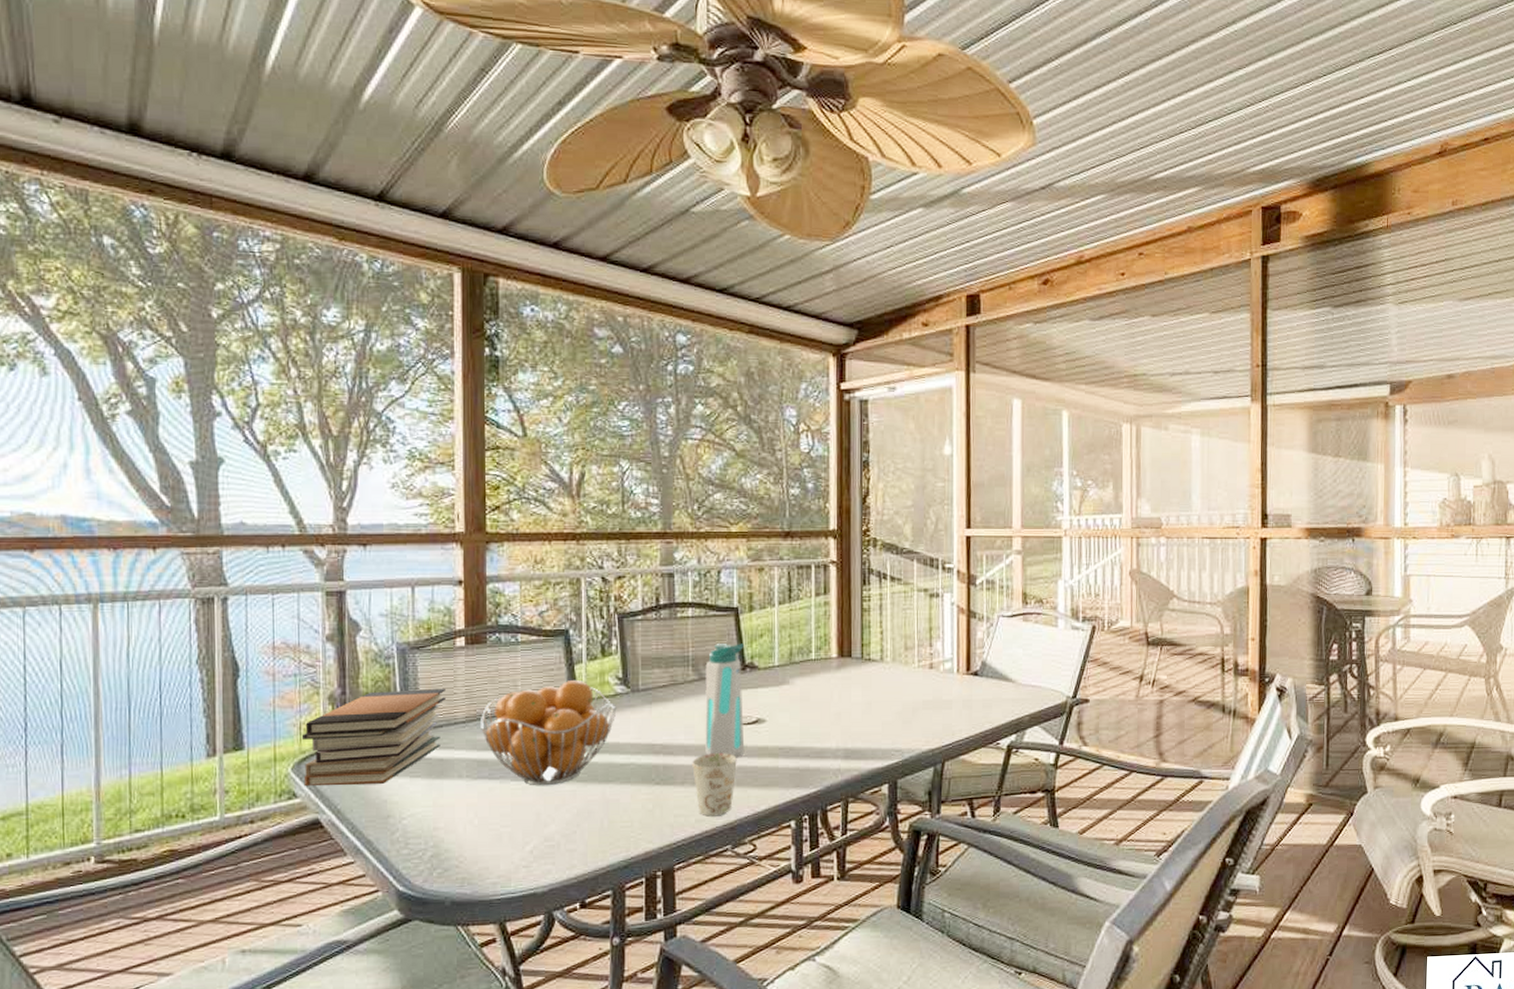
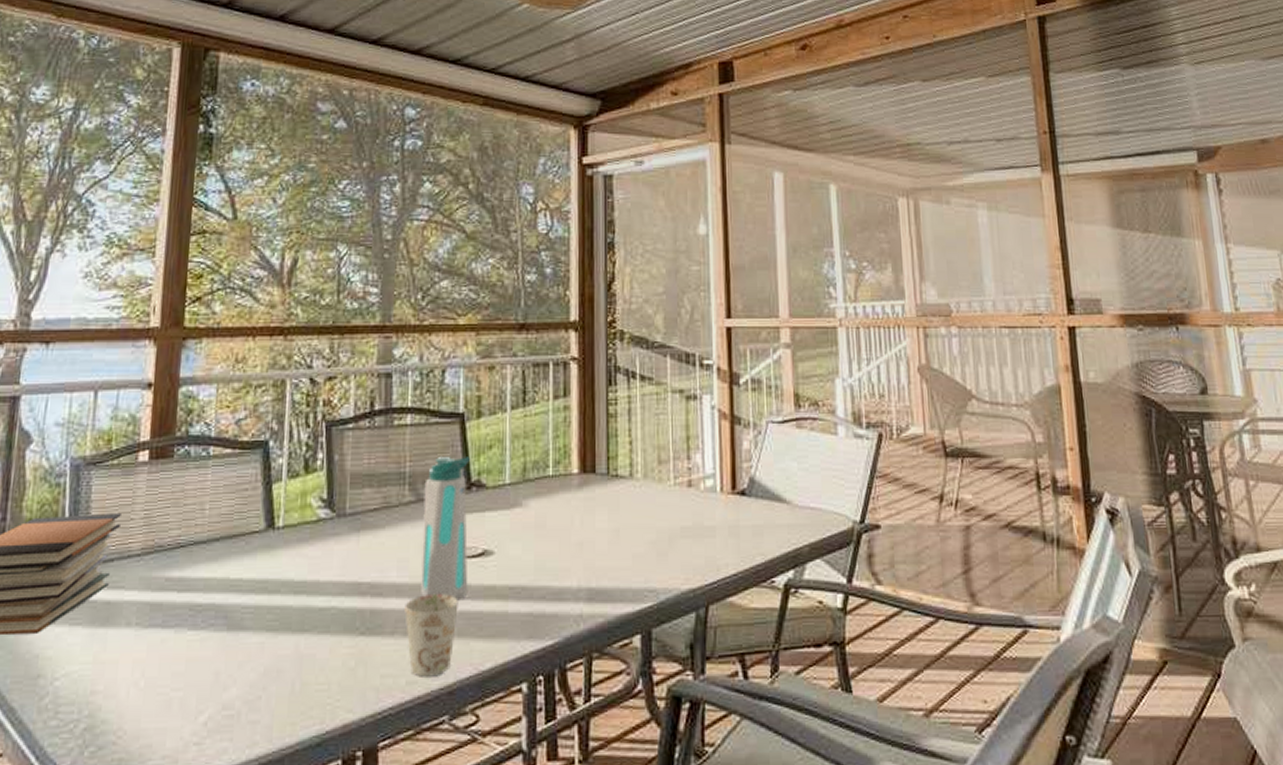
fruit basket: present [481,680,617,786] -> none [158,503,319,637]

